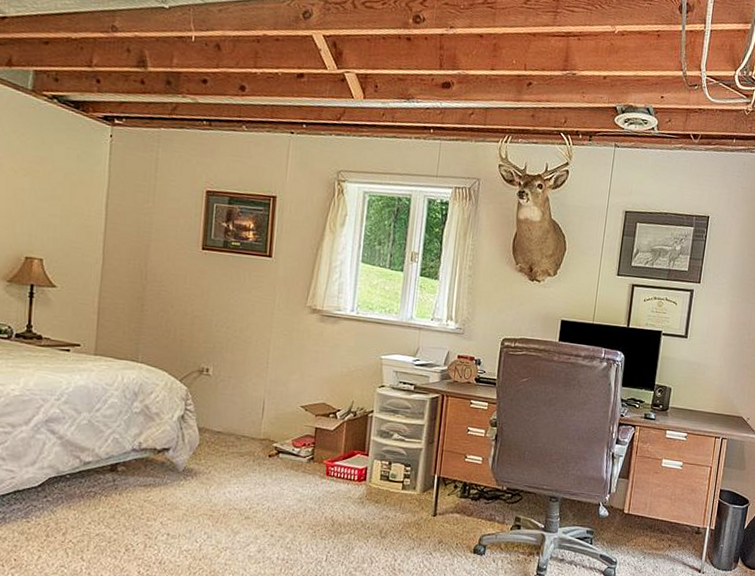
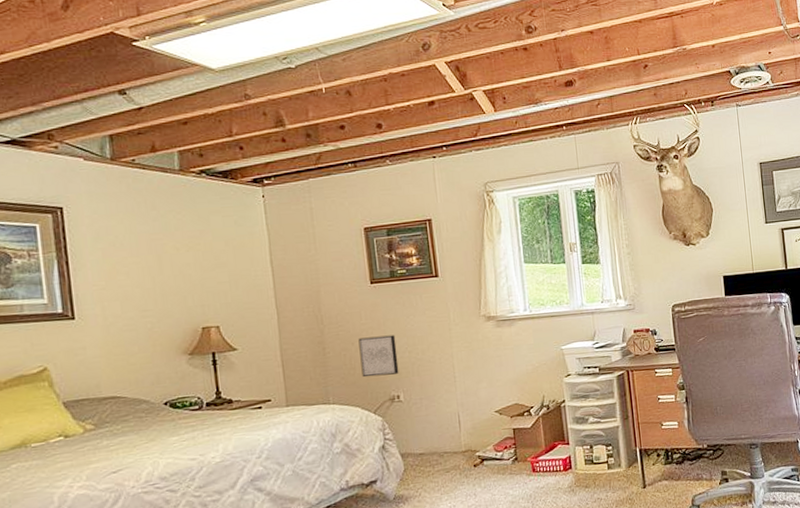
wall art: none [175,302,217,347] -> present [358,335,399,378]

